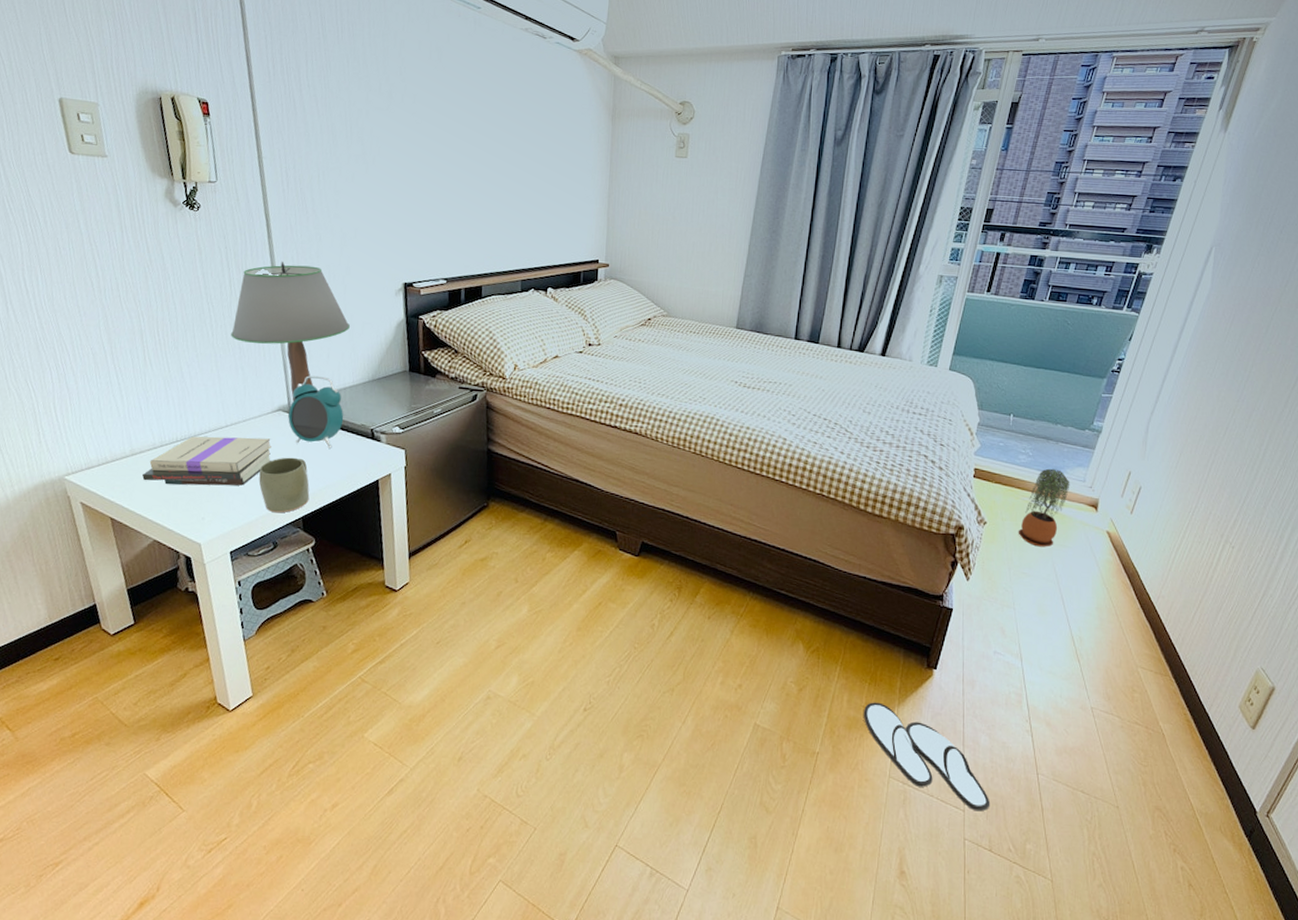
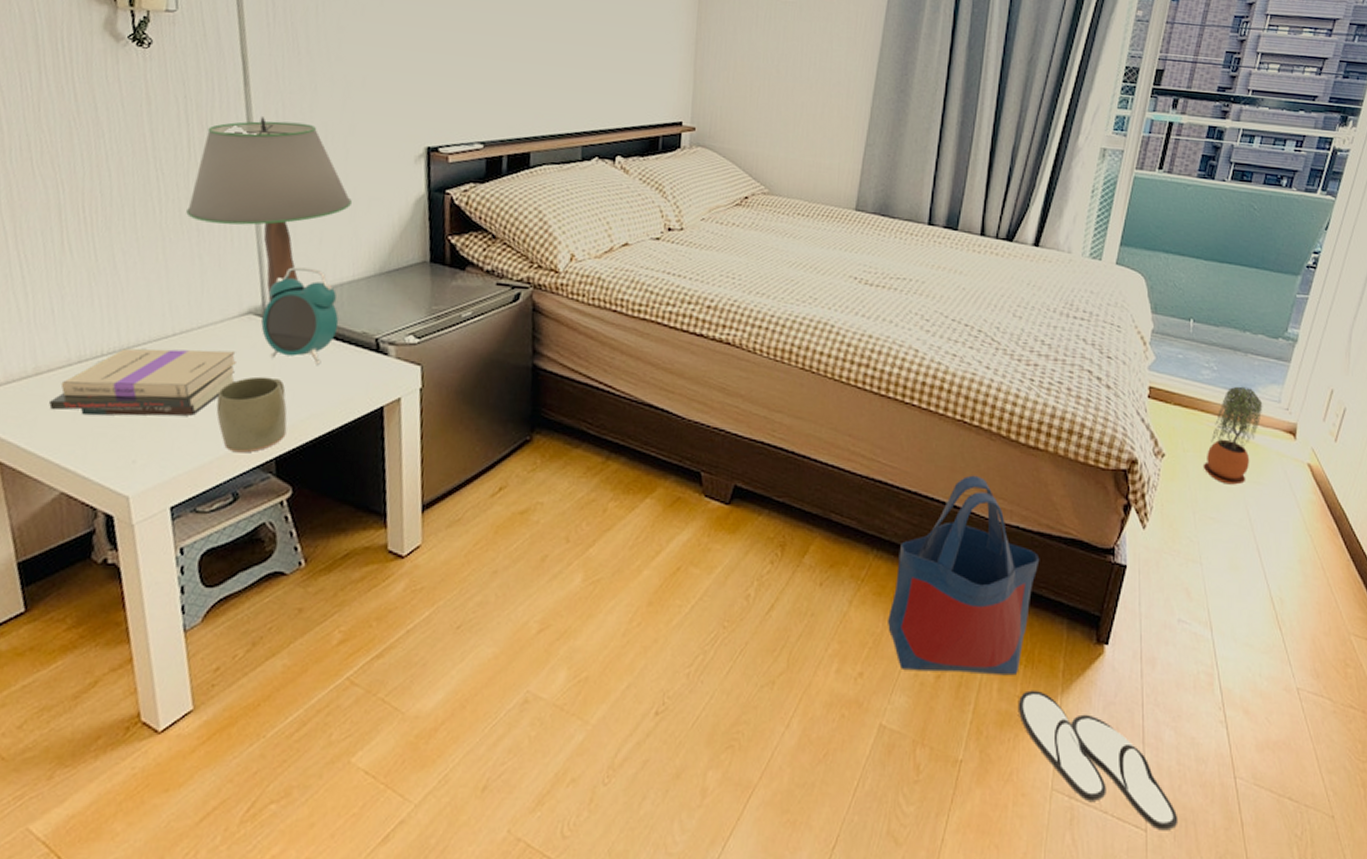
tote bag: none [761,536,882,691] -> present [888,475,1040,676]

